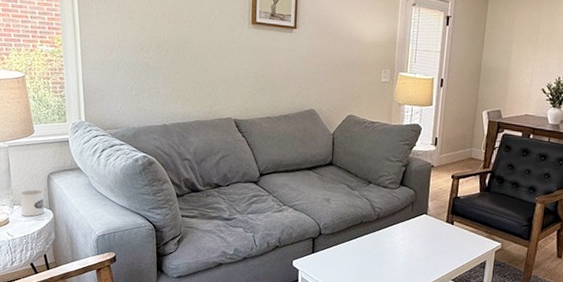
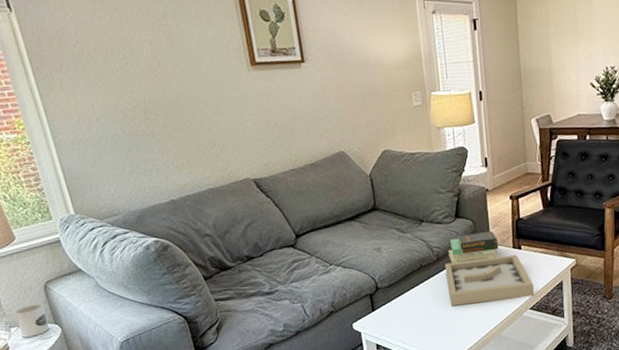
decorative tray: none [381,224,459,269] -> present [445,254,534,306]
books: none [387,201,434,228] -> present [447,231,499,264]

